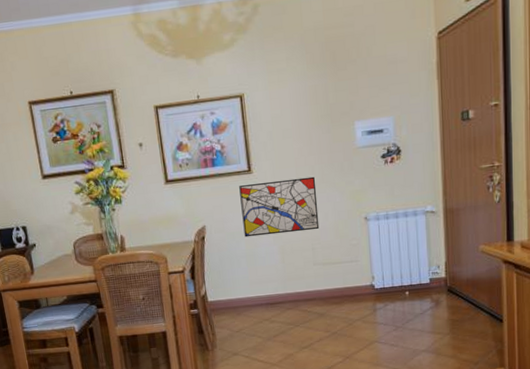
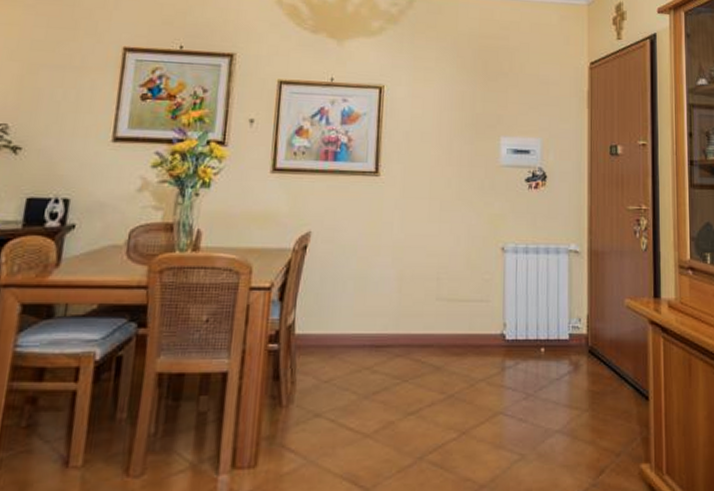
wall art: present [239,176,320,238] -> none [357,188,451,255]

